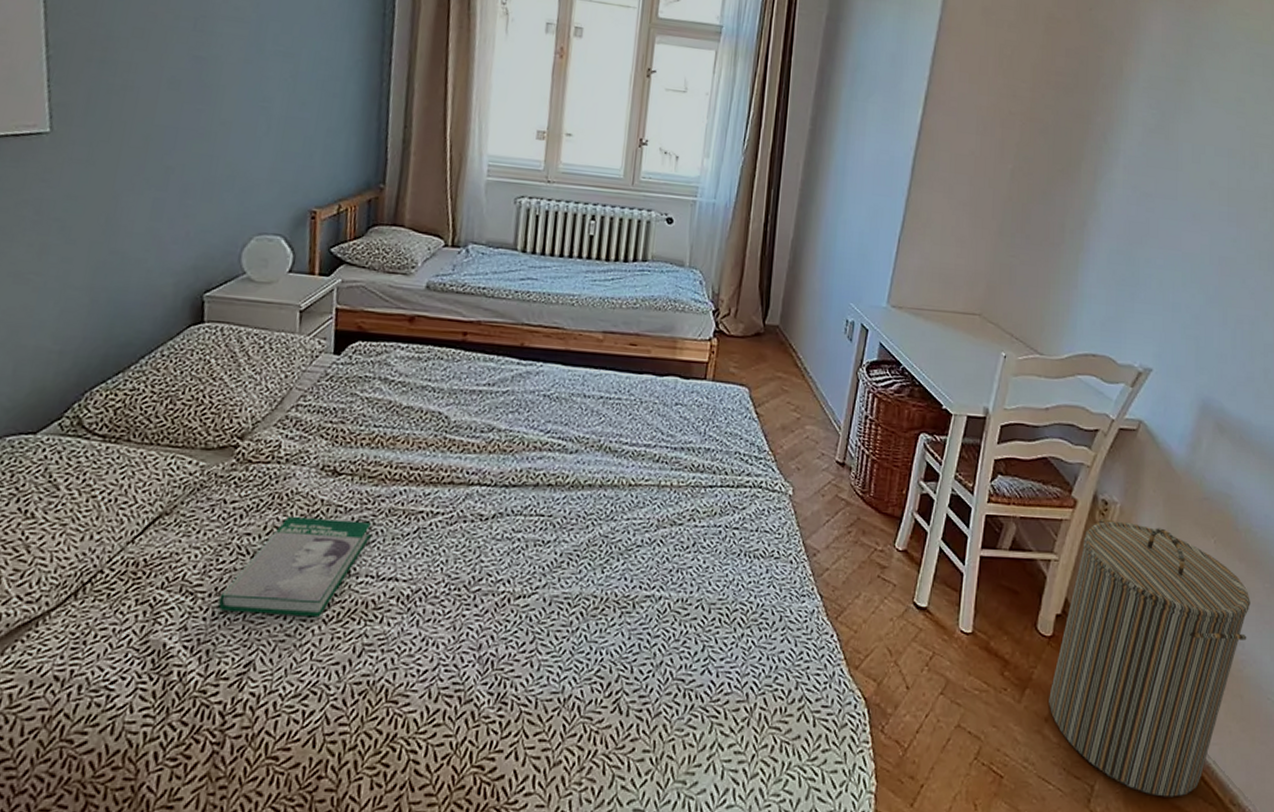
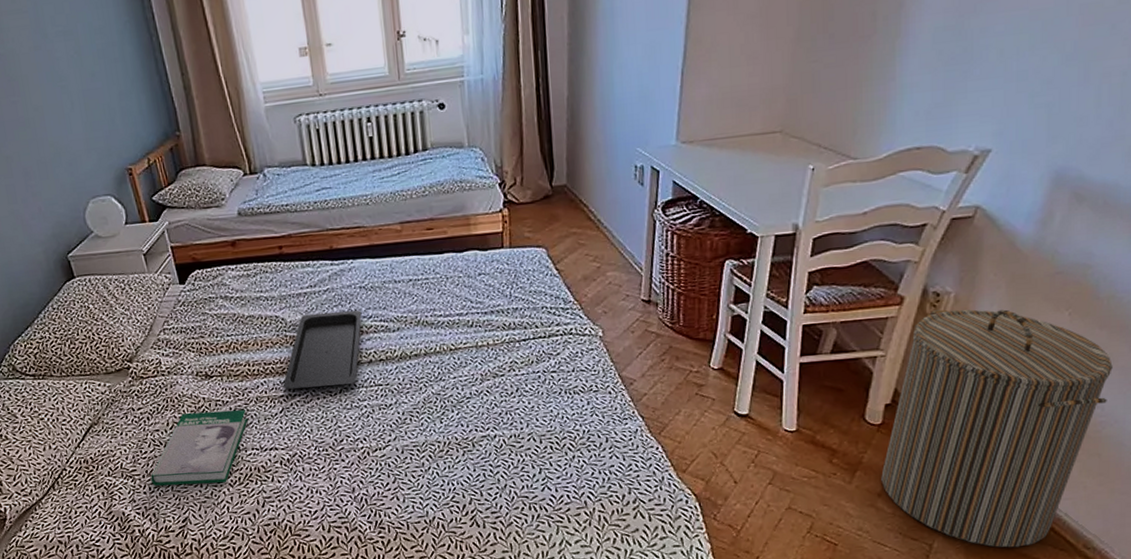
serving tray: none [425,416,540,510] -> present [282,310,362,389]

